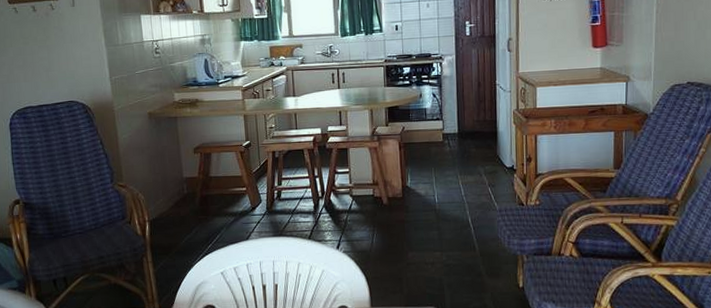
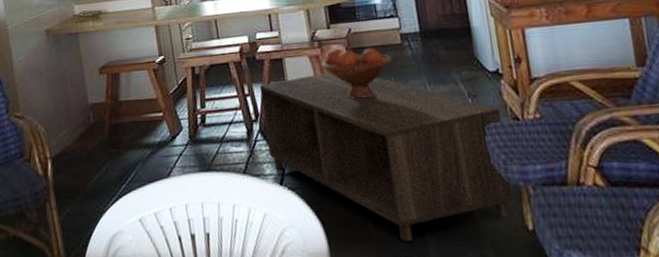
coffee table: none [327,161,512,295] -> present [259,72,514,243]
fruit bowl: none [378,142,434,184] -> present [321,47,392,99]

